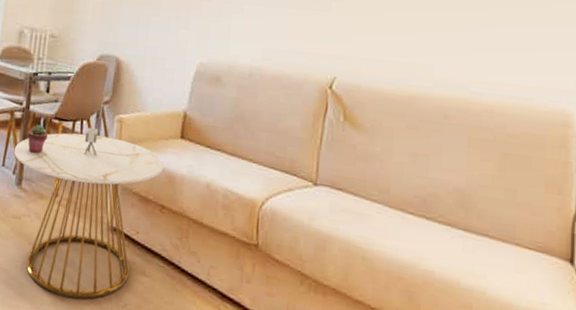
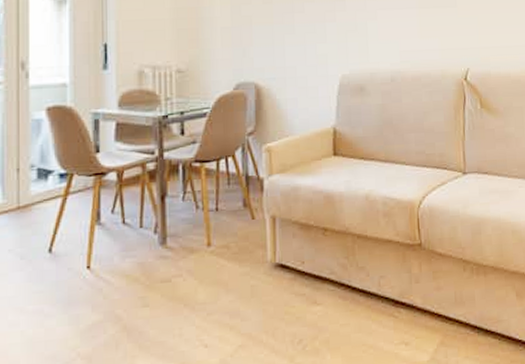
side table: present [14,127,164,299] -> none [152,163,320,352]
potted succulent: present [27,124,48,154] -> none [165,172,189,206]

